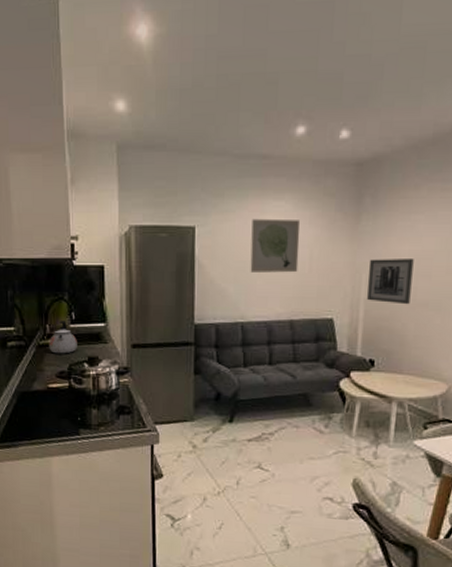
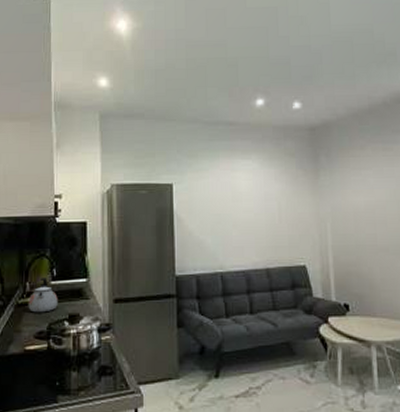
wall art: present [250,218,300,273] -> none [224,175,269,224]
wall art: present [367,259,414,305] -> none [332,208,372,250]

